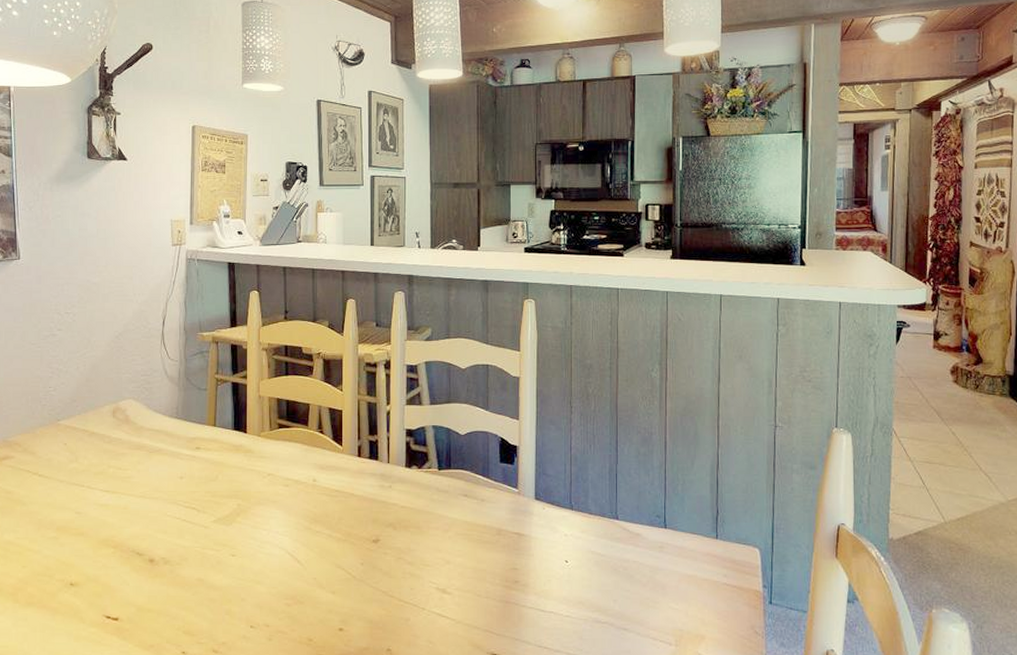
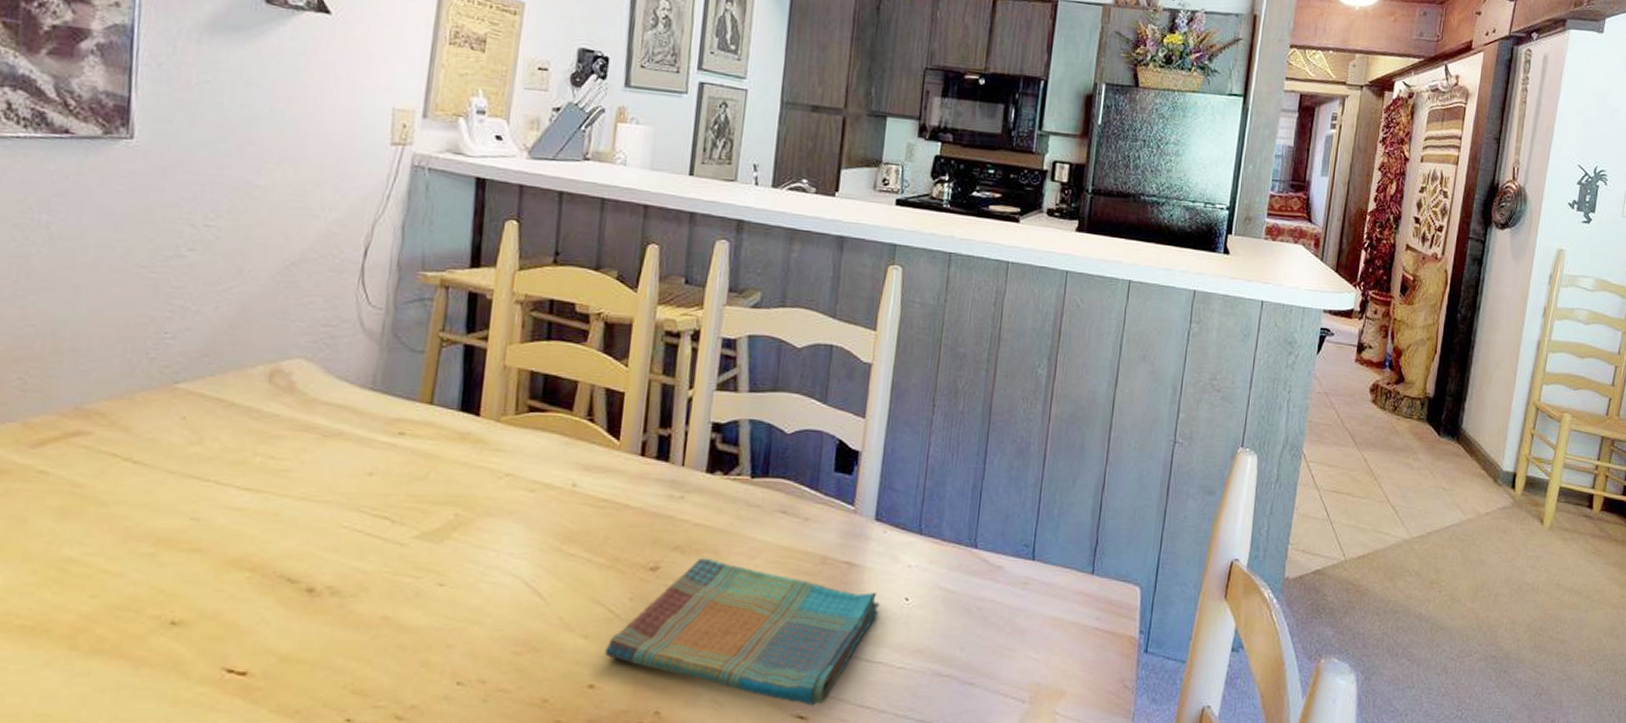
dish towel: none [348,532,546,646] -> present [605,557,880,706]

